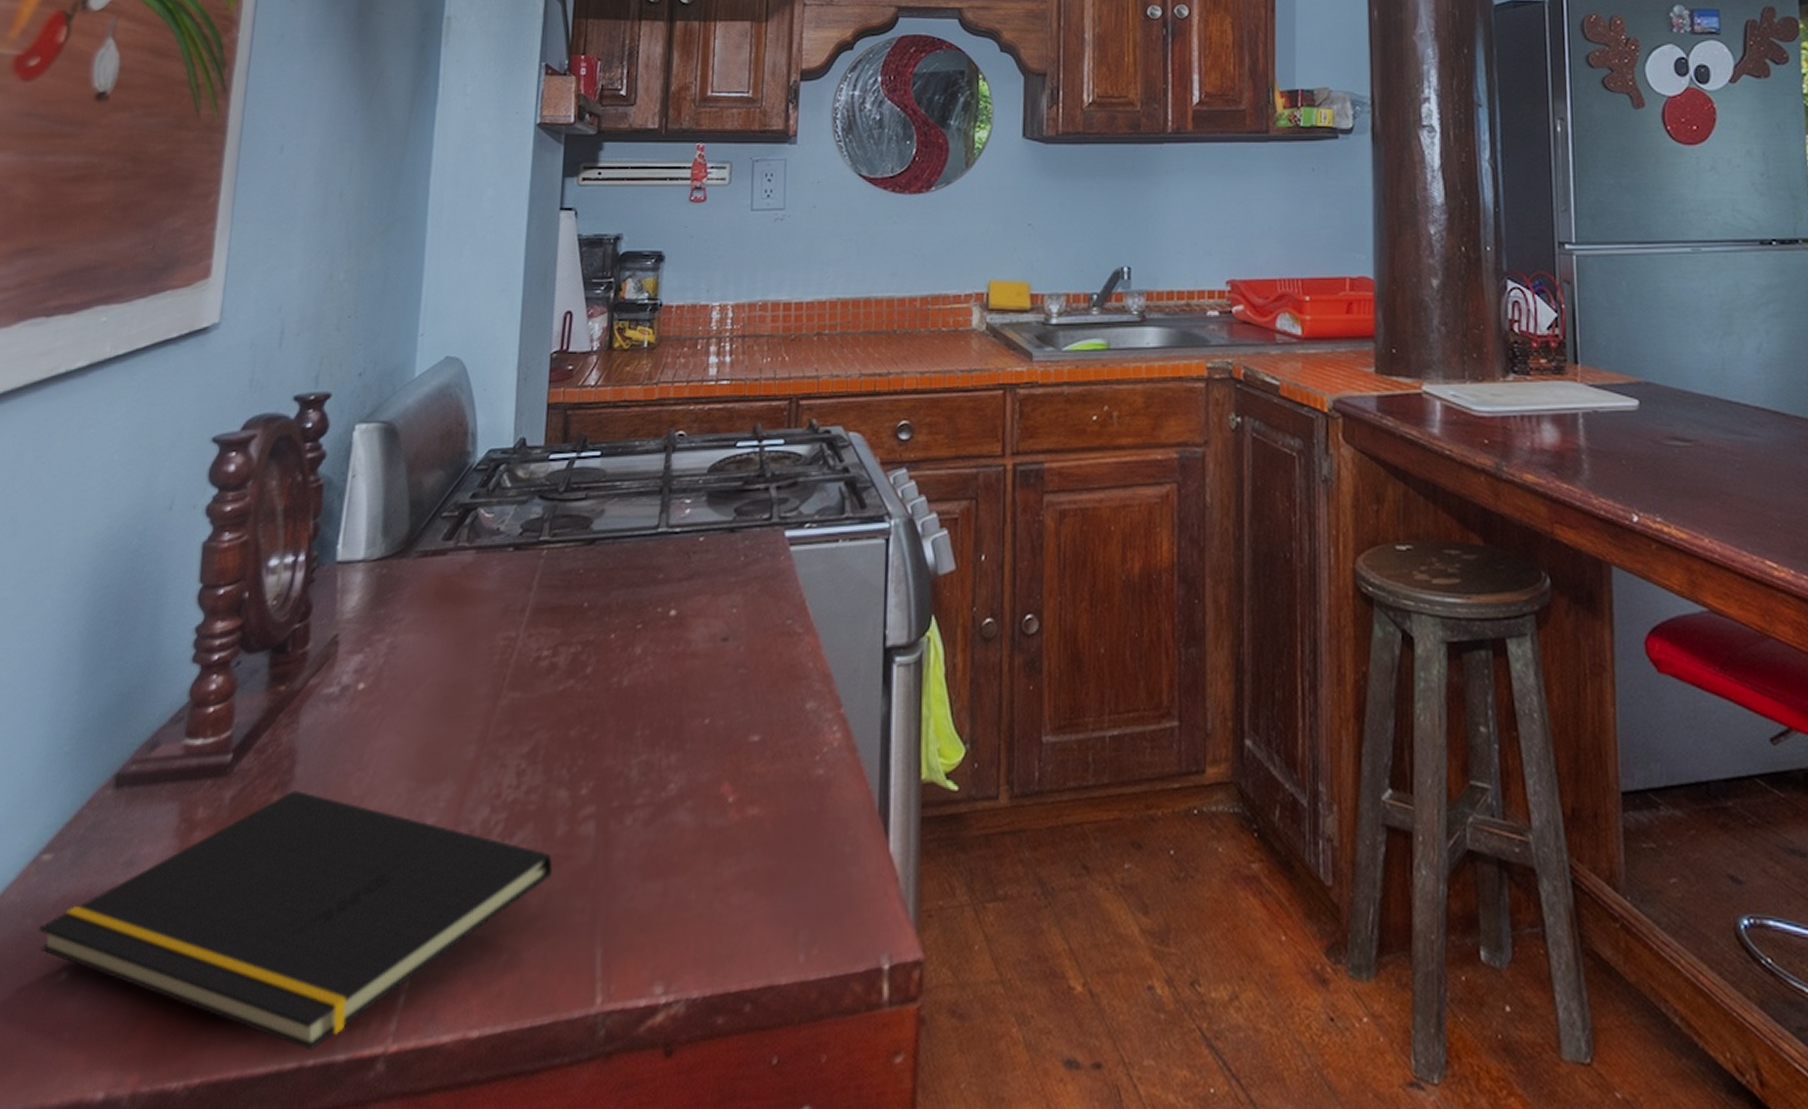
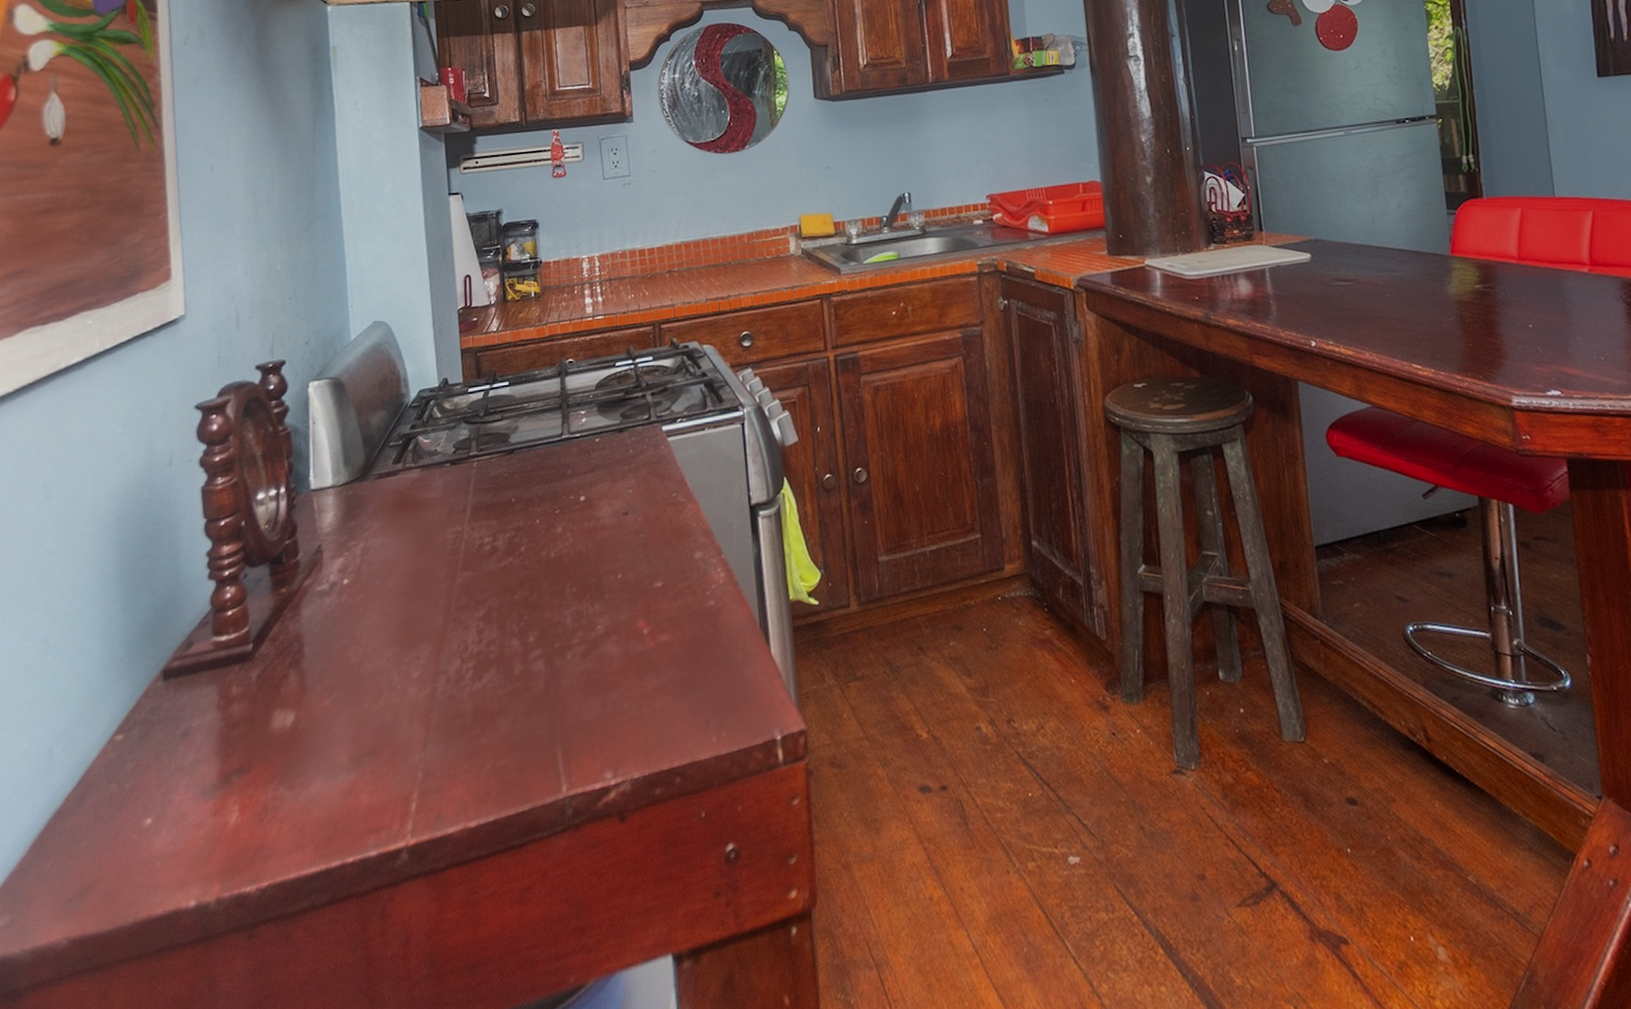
notepad: present [38,790,553,1051] -> none [122,665,516,852]

